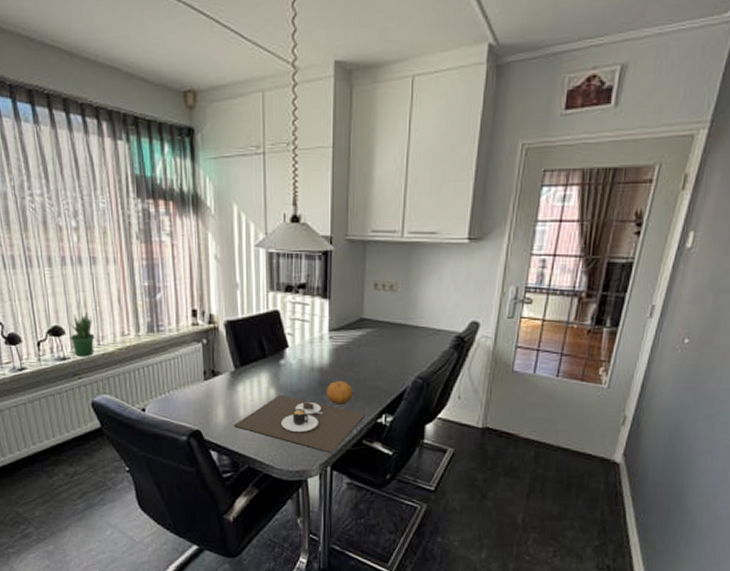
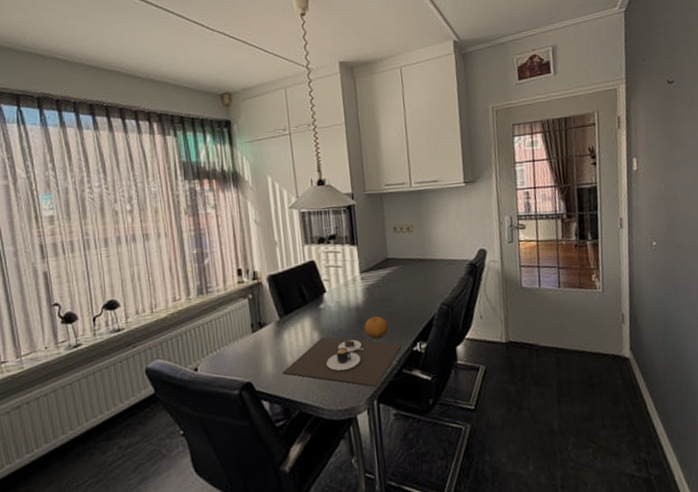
planter: present [70,311,95,357] -> none [124,283,148,327]

